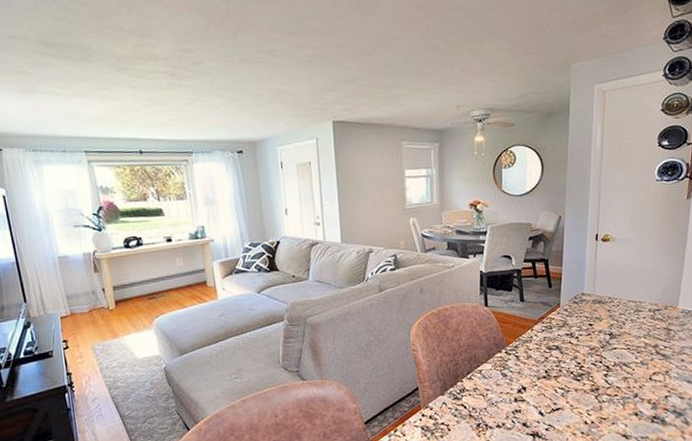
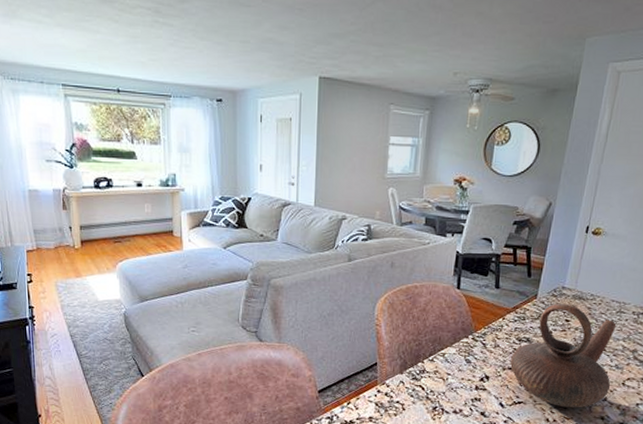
teapot: none [544,308,639,409] -> present [510,303,617,408]

